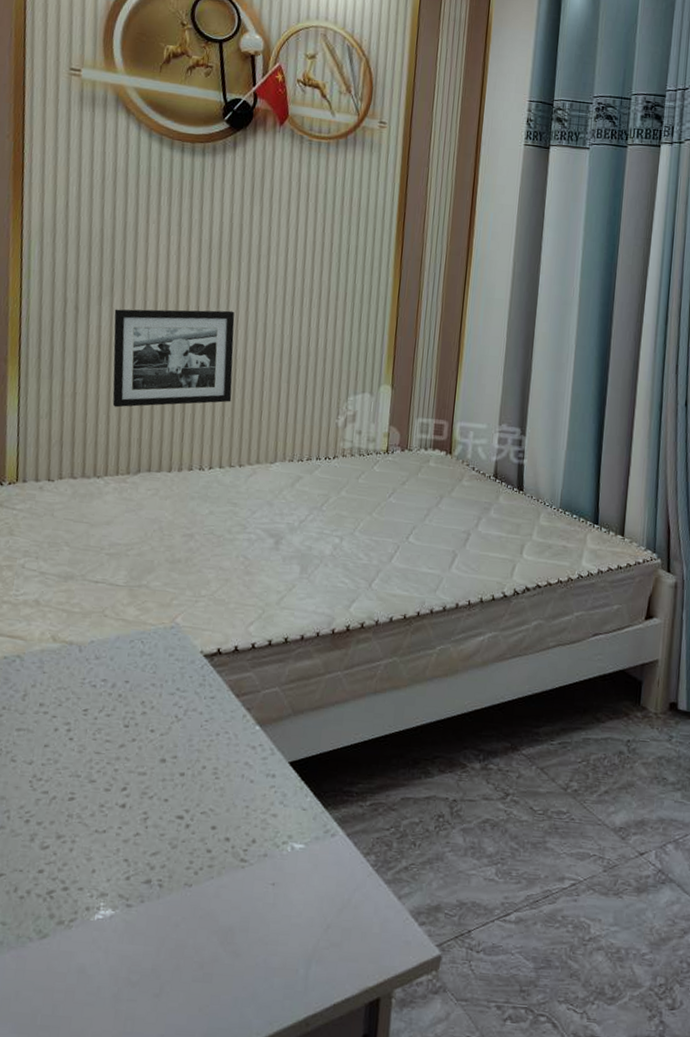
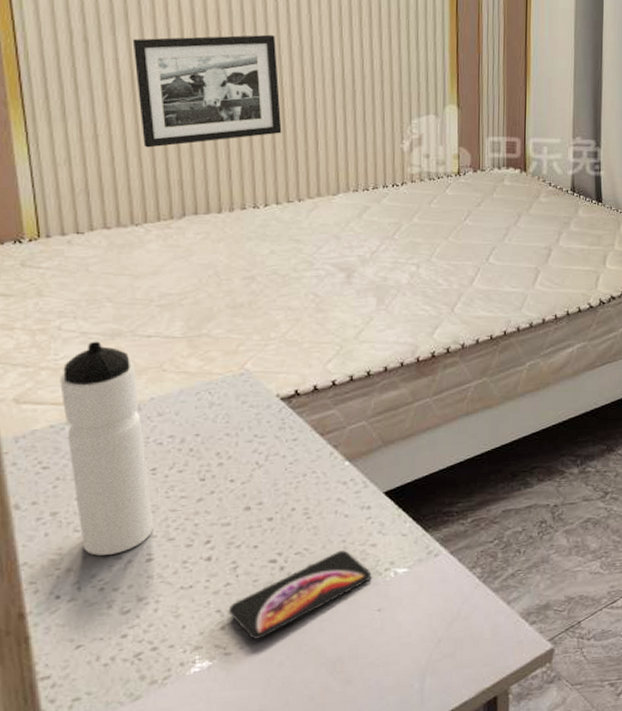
water bottle: none [16,581,82,789] -> present [60,341,154,556]
smartphone: none [134,816,270,896] -> present [228,550,372,640]

